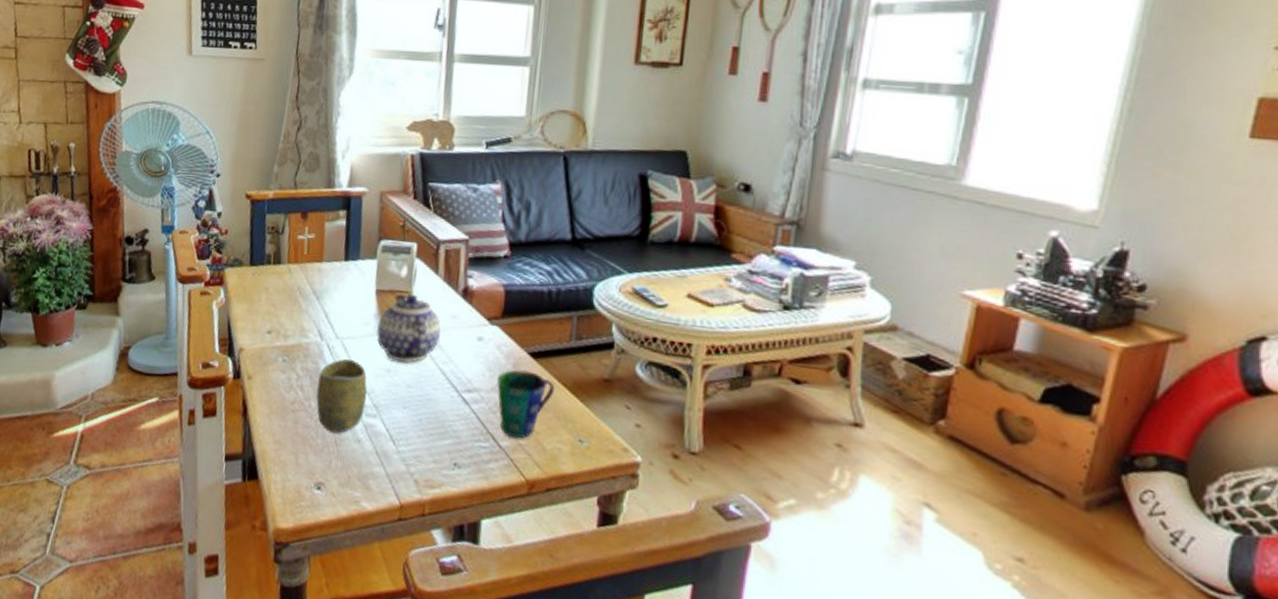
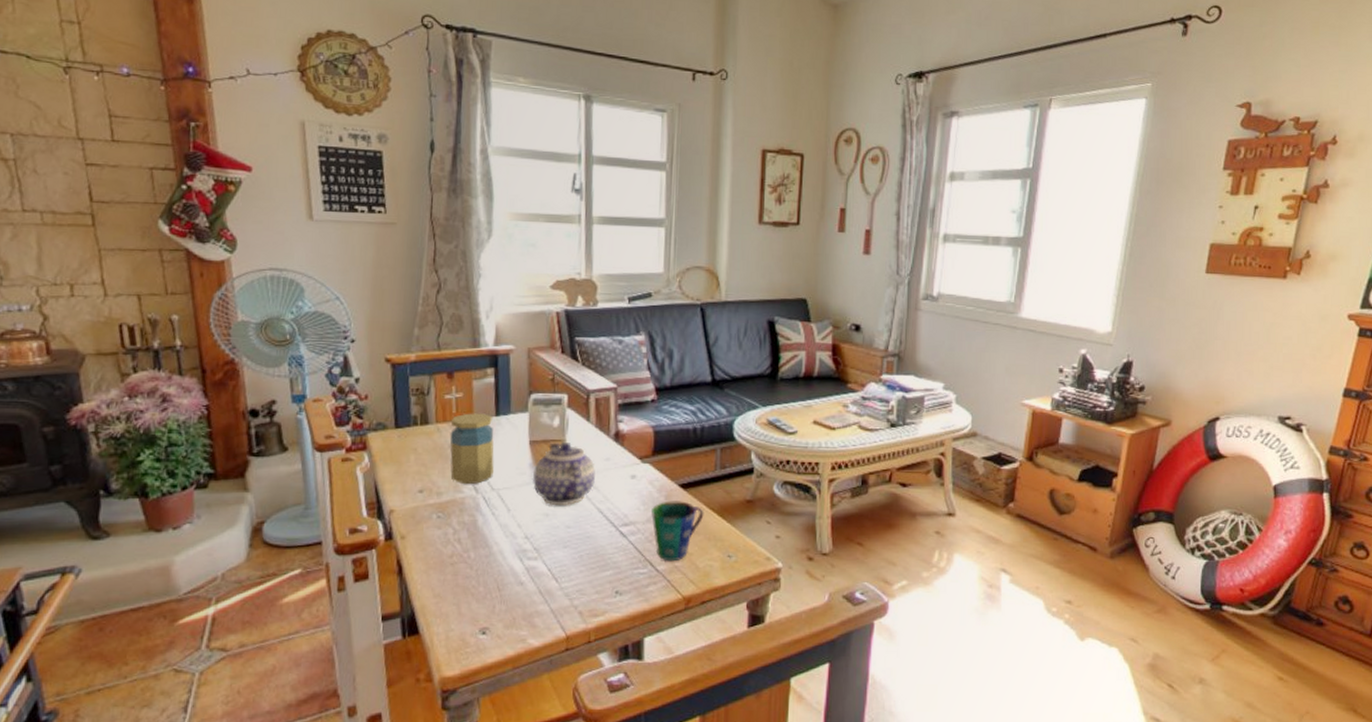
jar: none [298,255,342,331] -> present [449,413,494,485]
cup: present [316,358,367,433] -> none [475,508,527,579]

